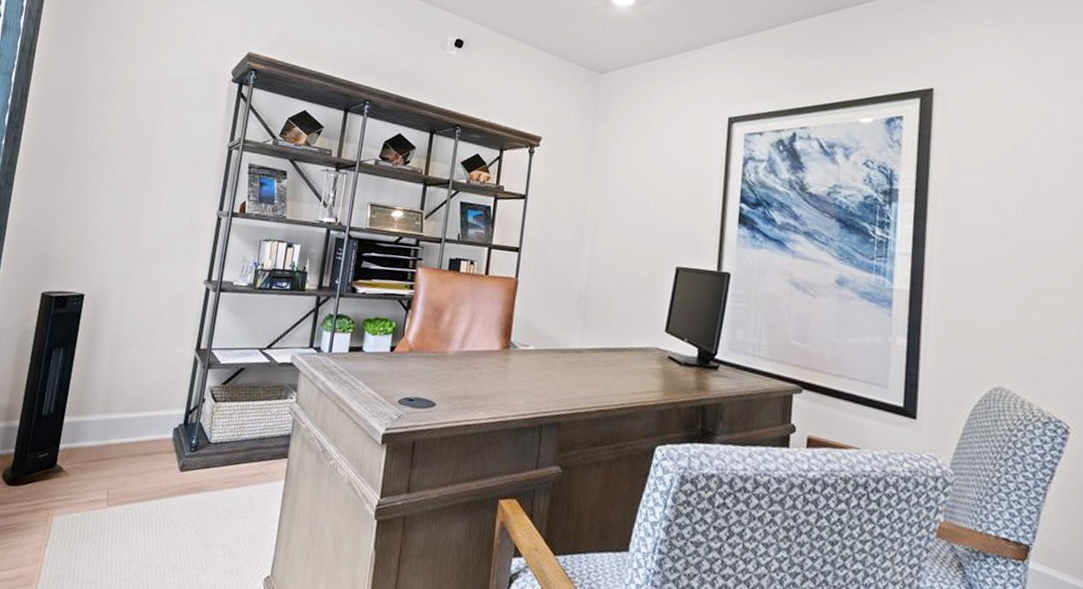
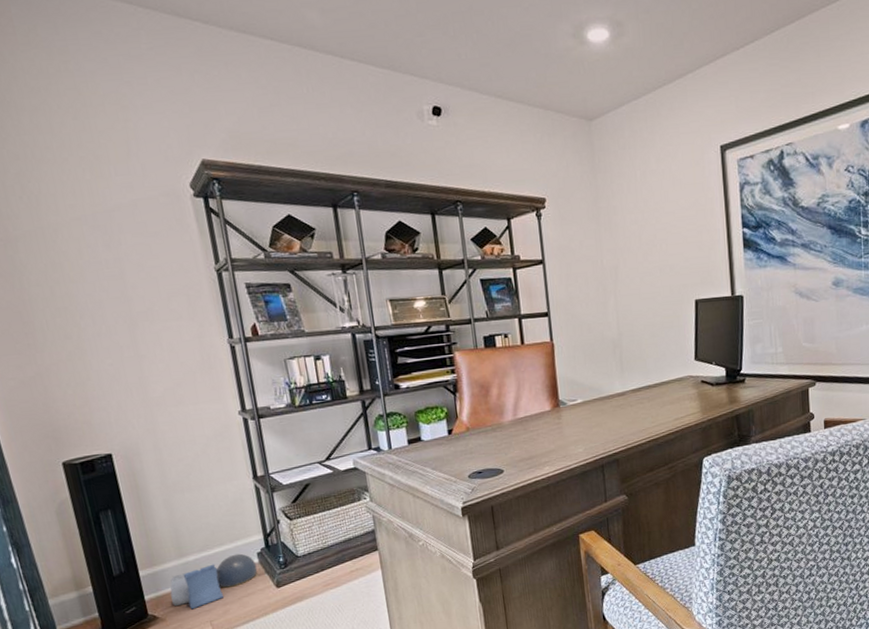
shopping bag: none [81,423,170,472] -> present [170,553,258,610]

